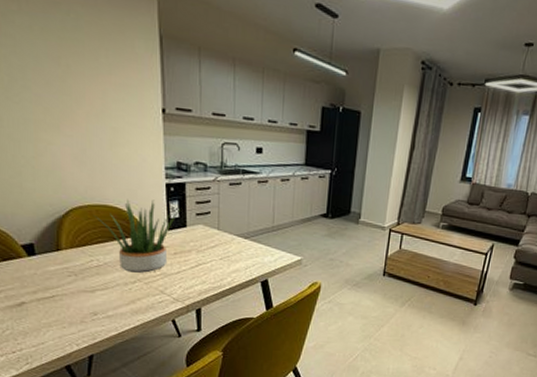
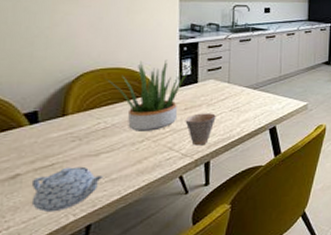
teapot: none [36,300,100,340] -> present [31,166,103,213]
cup: none [175,259,206,292] -> present [185,113,216,146]

